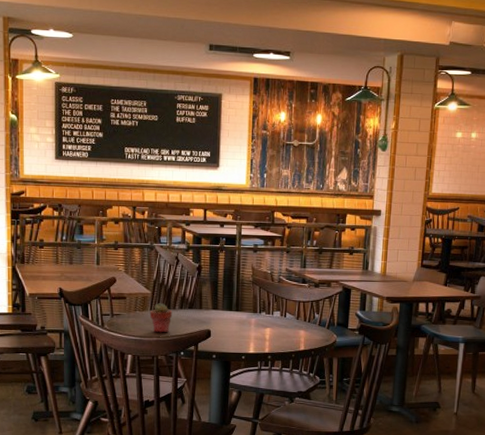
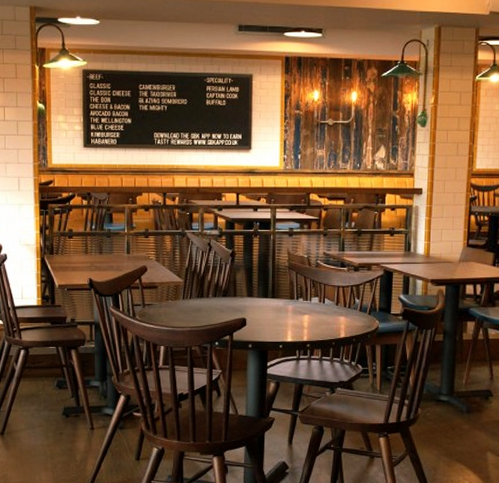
potted succulent: present [149,303,173,333] -> none [182,292,206,323]

